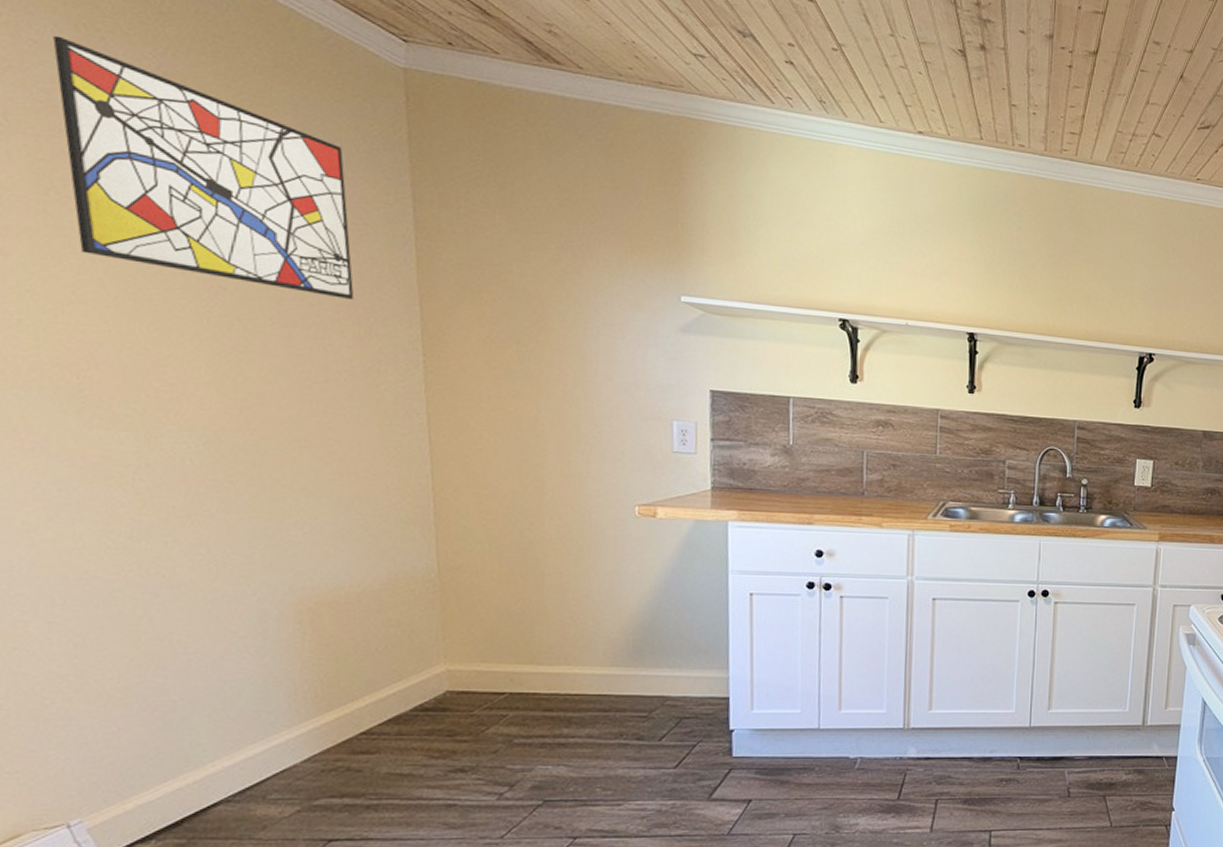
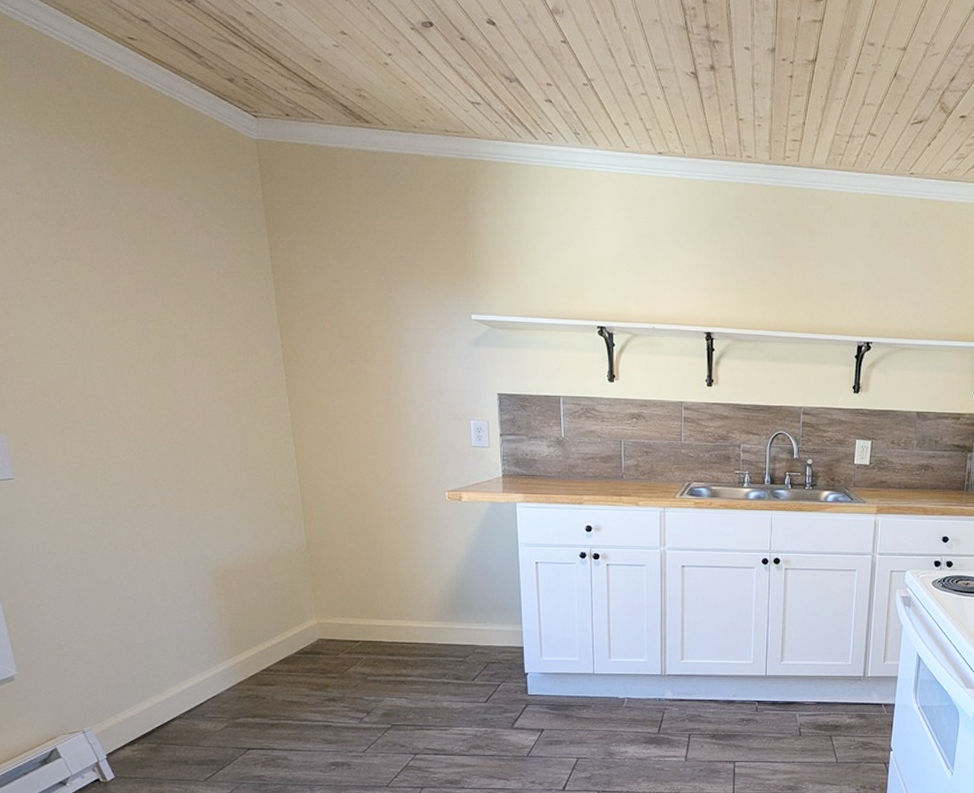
wall art: present [53,35,354,299] -> none [21,140,235,333]

